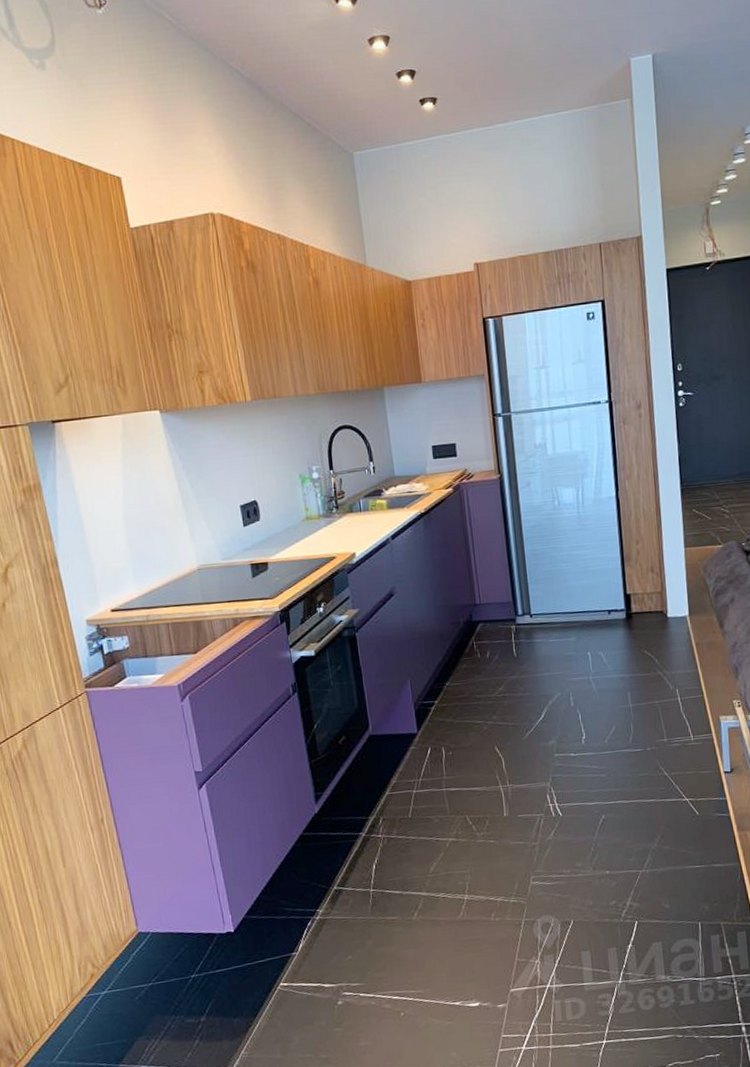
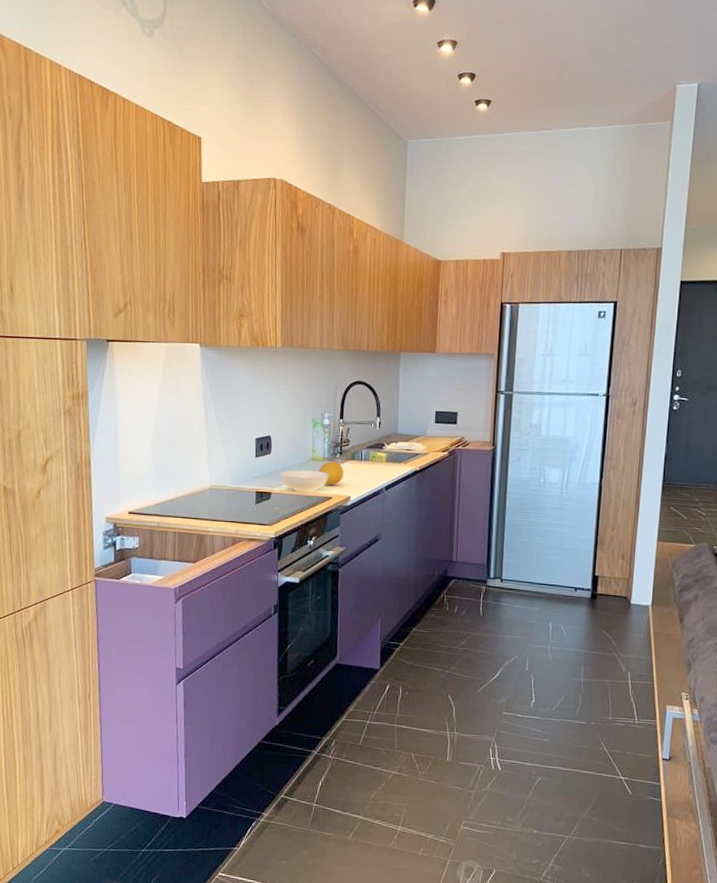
bowl: none [274,530,329,557] -> present [280,470,330,492]
fruit: none [316,517,345,545] -> present [318,461,344,486]

